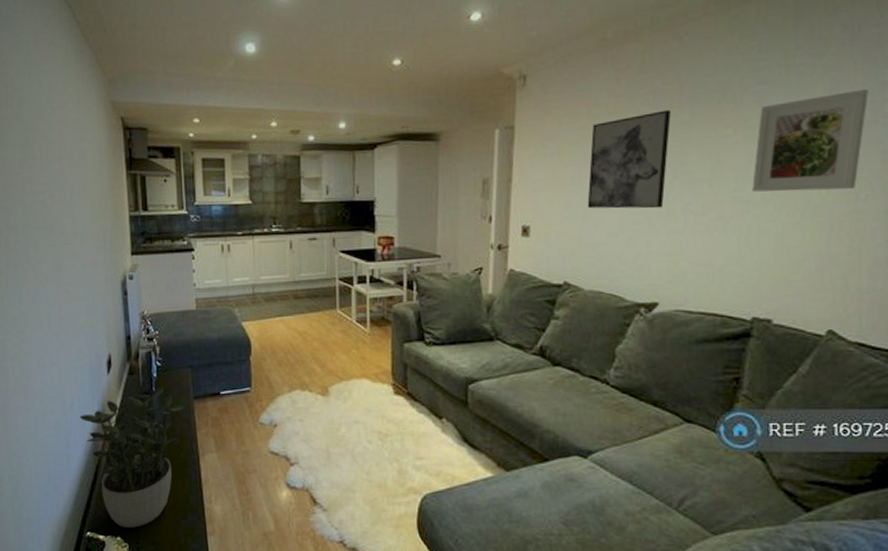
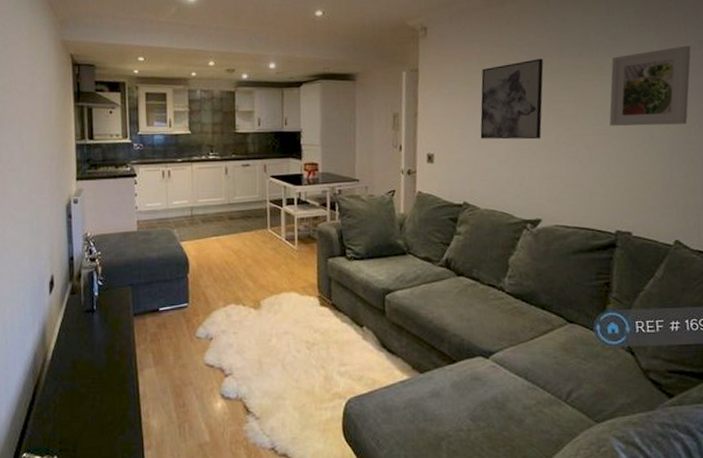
potted plant: present [79,385,187,528] -> none [20,303,127,447]

